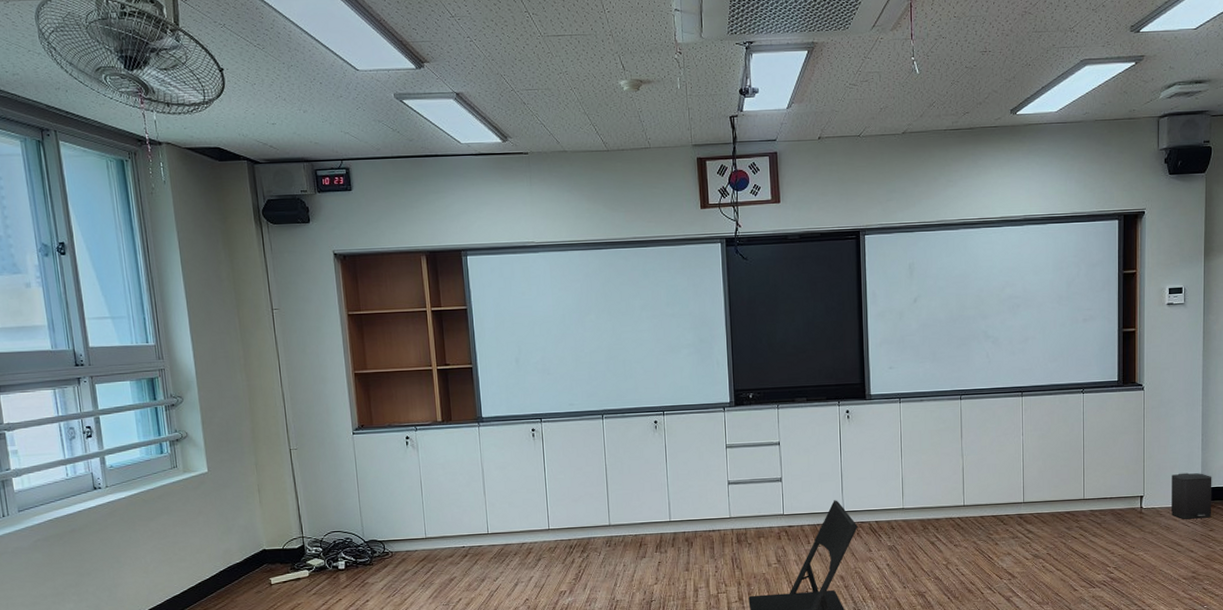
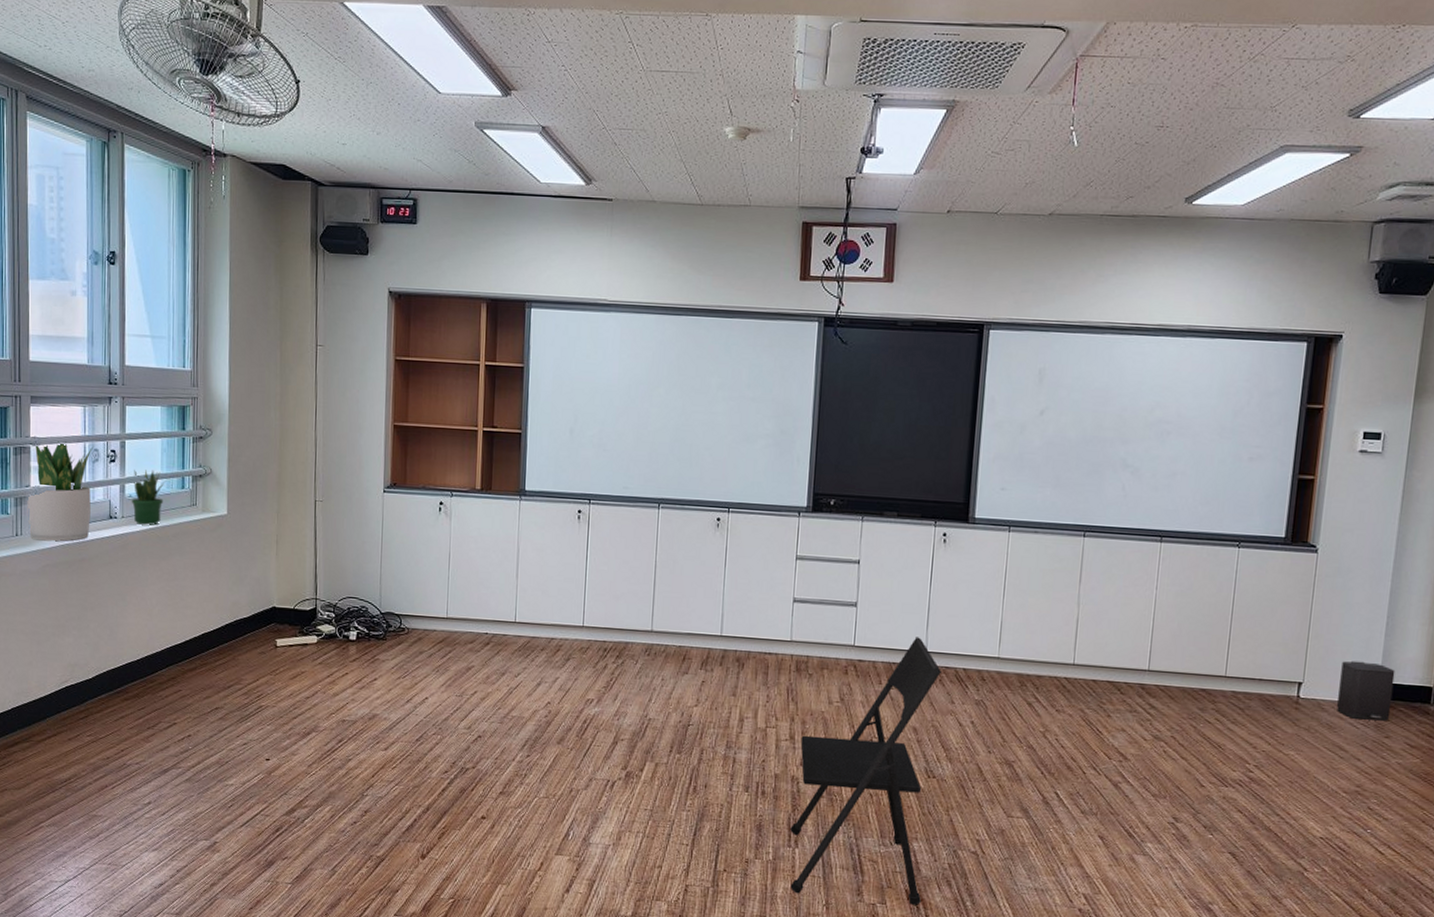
planter: none [9,424,76,519] -> present [27,441,94,542]
planter: none [112,440,145,492] -> present [131,470,167,525]

